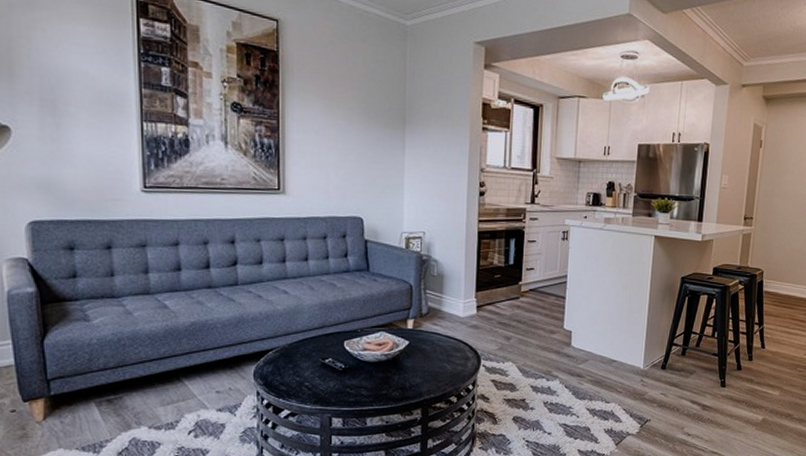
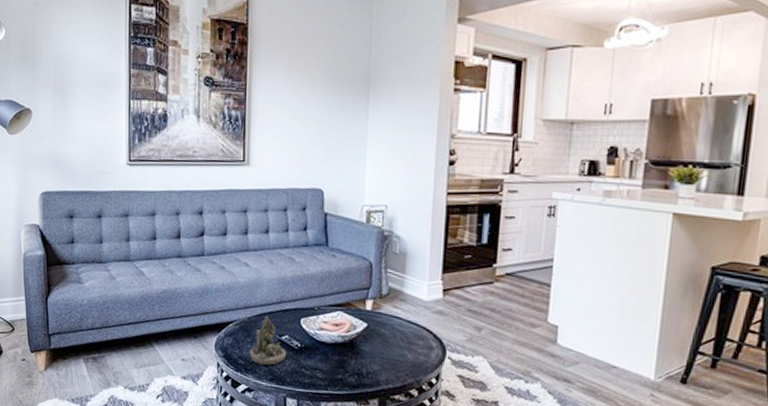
succulent planter: none [292,340,331,388] -> present [250,315,287,365]

